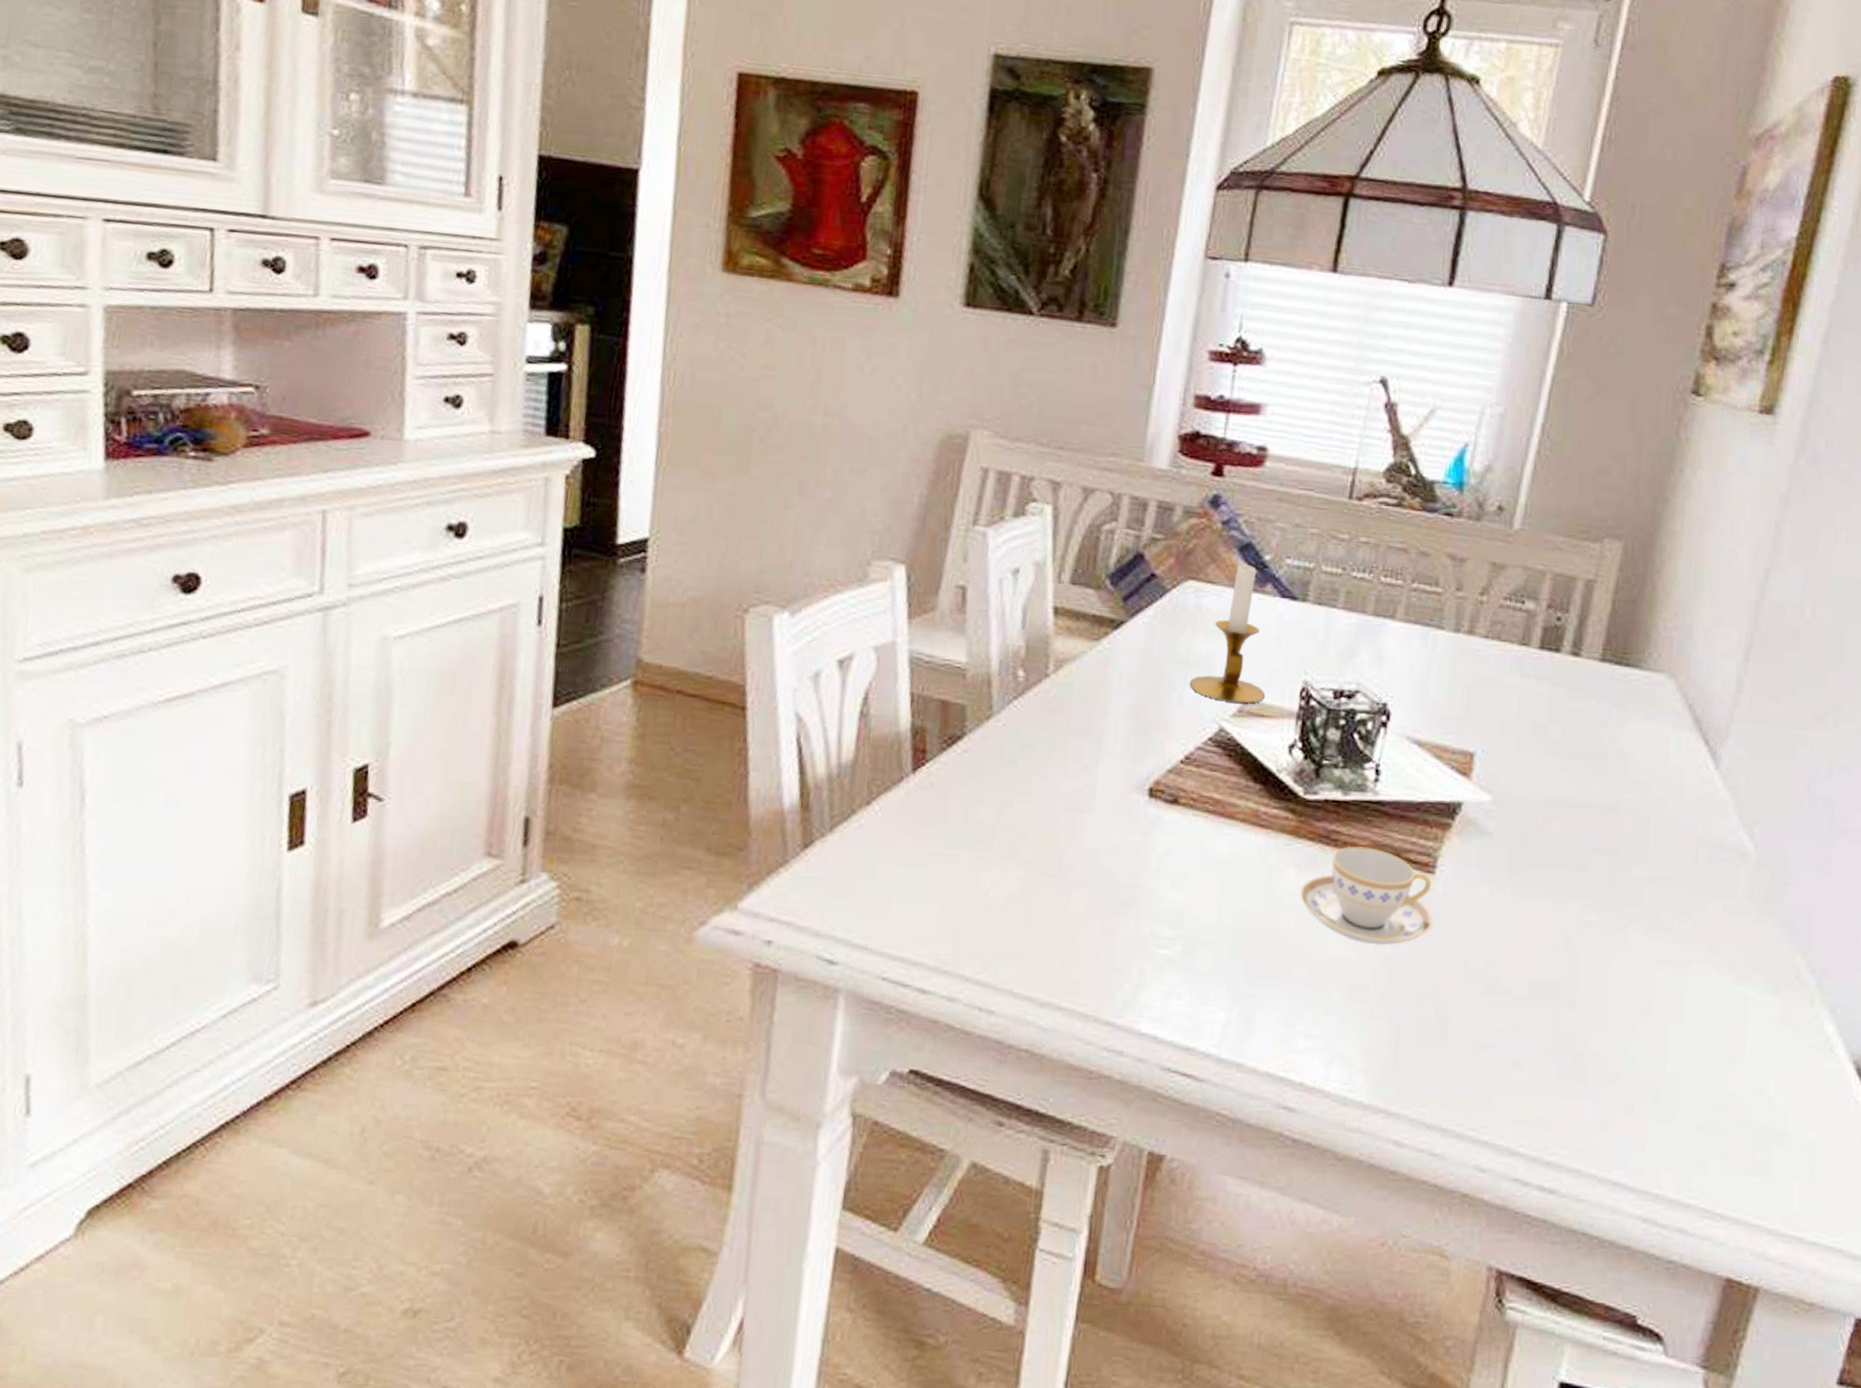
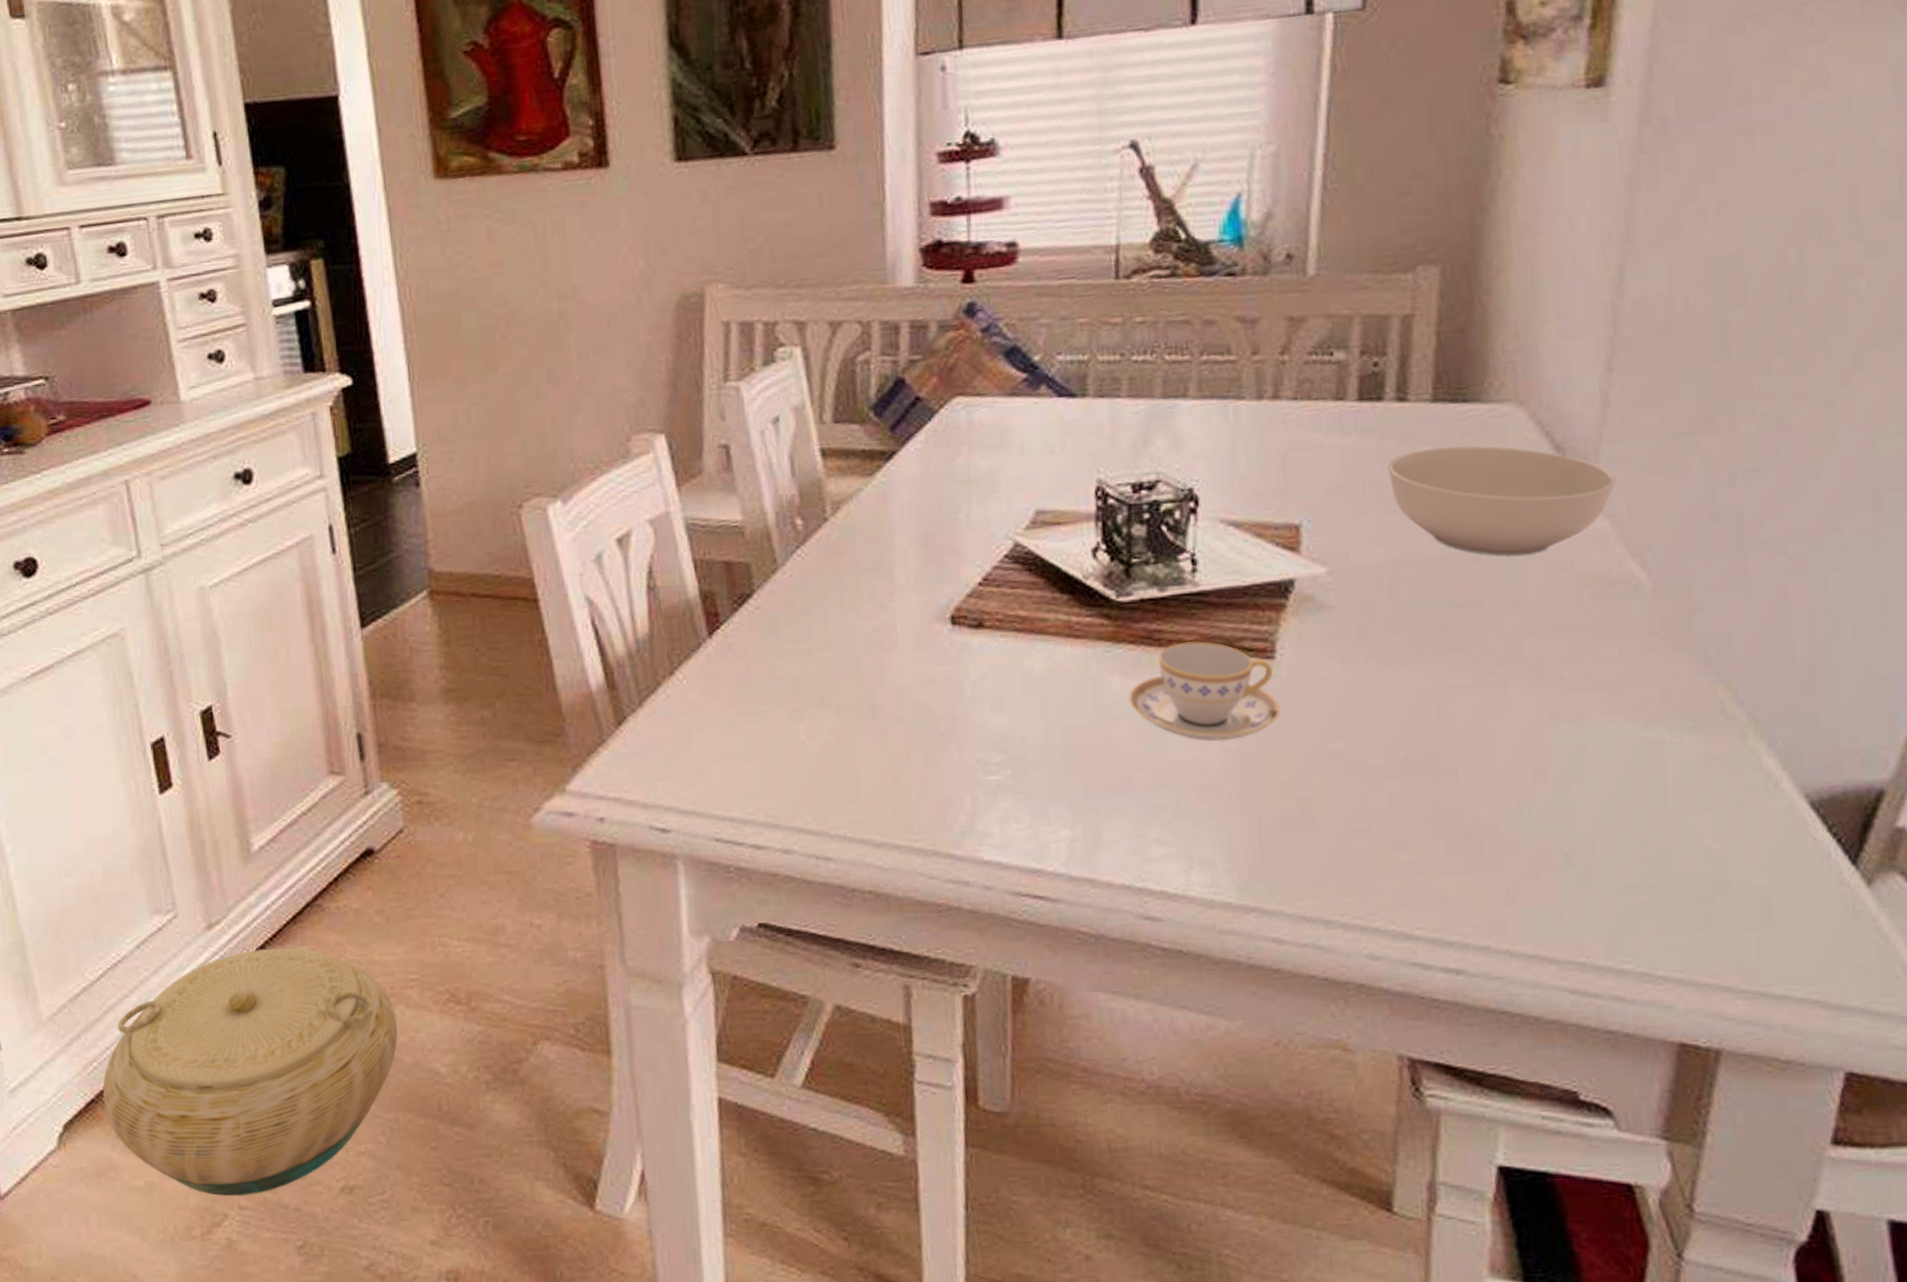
basket: none [142,1035,506,1311] -> present [102,947,399,1196]
candlestick: present [1189,564,1265,704] -> none [975,369,1057,515]
bowl: none [1555,702,1739,812] -> present [1387,445,1616,555]

